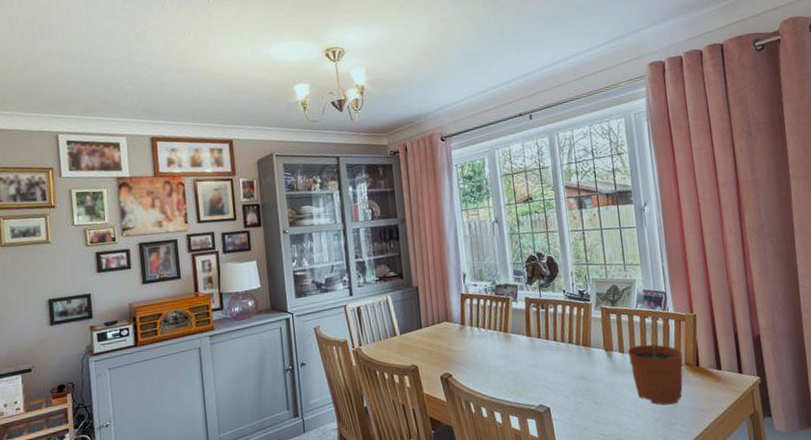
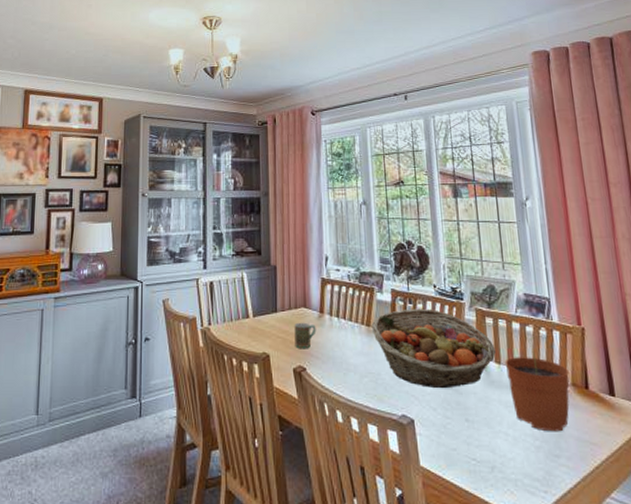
mug: none [438,334,459,358] -> present [294,322,316,348]
fruit basket: none [508,312,619,380] -> present [371,308,496,389]

